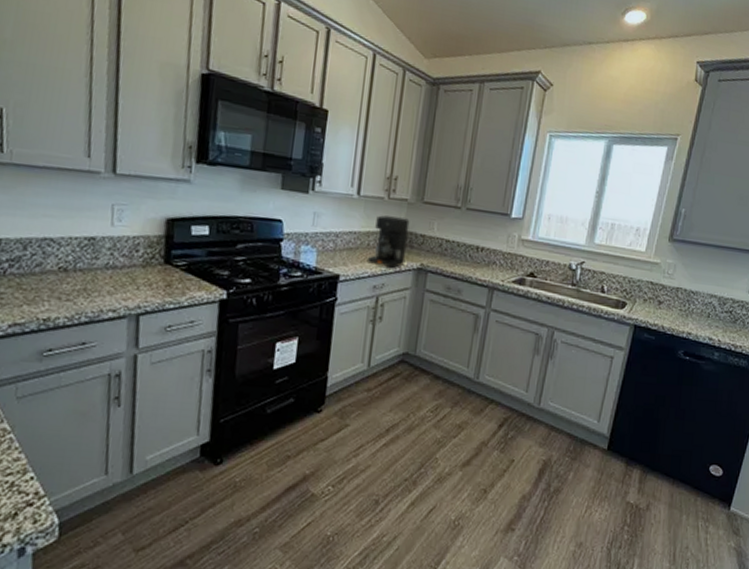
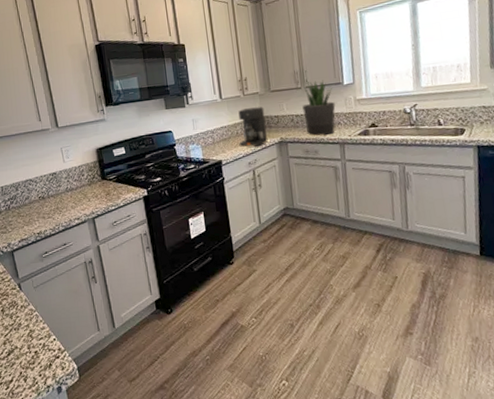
planter: none [454,201,498,274] -> present [302,80,336,136]

